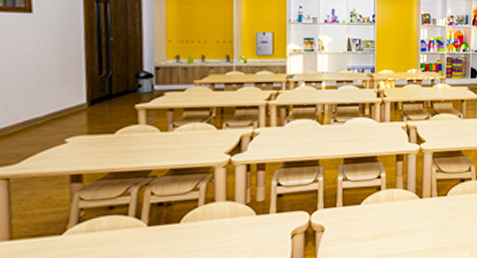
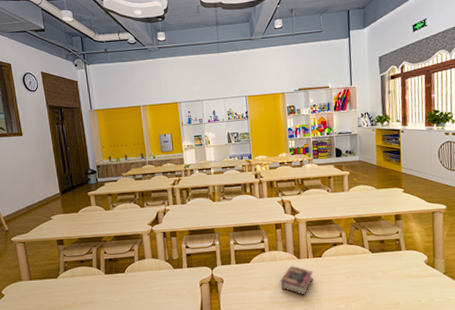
book: none [396,207,436,245] -> present [280,266,313,296]

